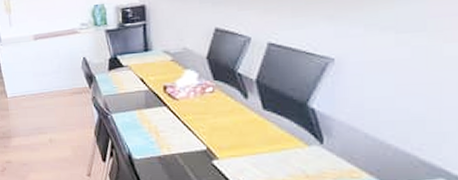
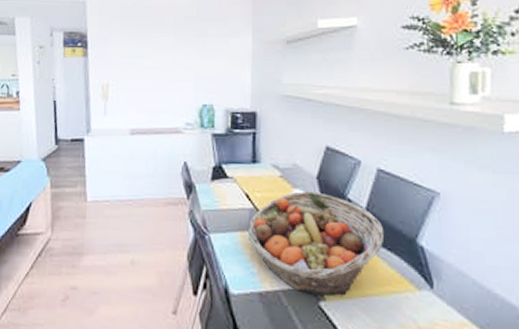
fruit basket: none [144,70,275,155] -> present [247,191,385,296]

